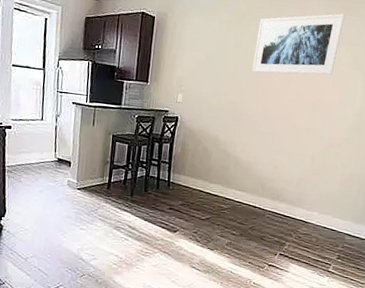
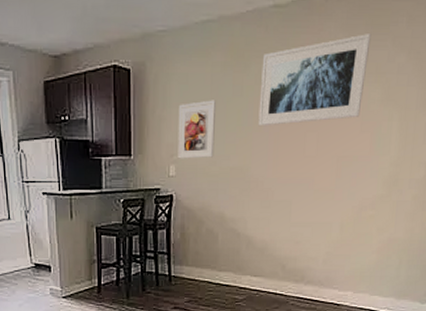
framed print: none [185,47,221,92] -> present [178,100,217,159]

